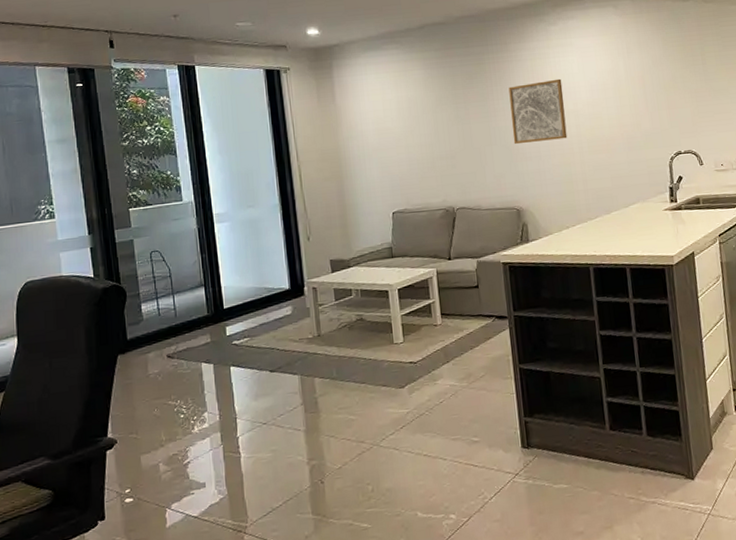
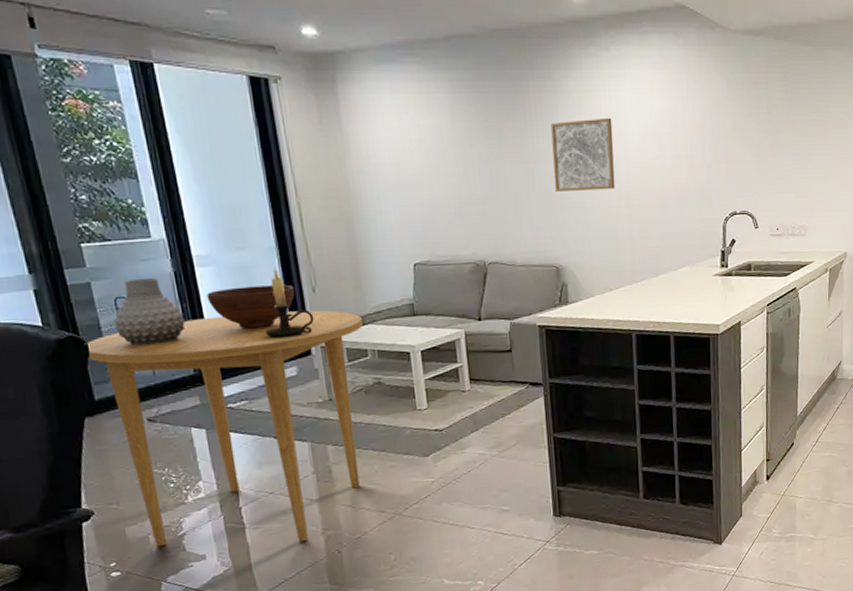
dining table: none [124,256,349,475] -> present [84,310,364,547]
vase: none [148,234,203,292] -> present [114,278,185,346]
fruit bowl: none [222,235,293,275] -> present [206,284,295,329]
candle holder: none [267,221,308,282] -> present [265,267,314,339]

